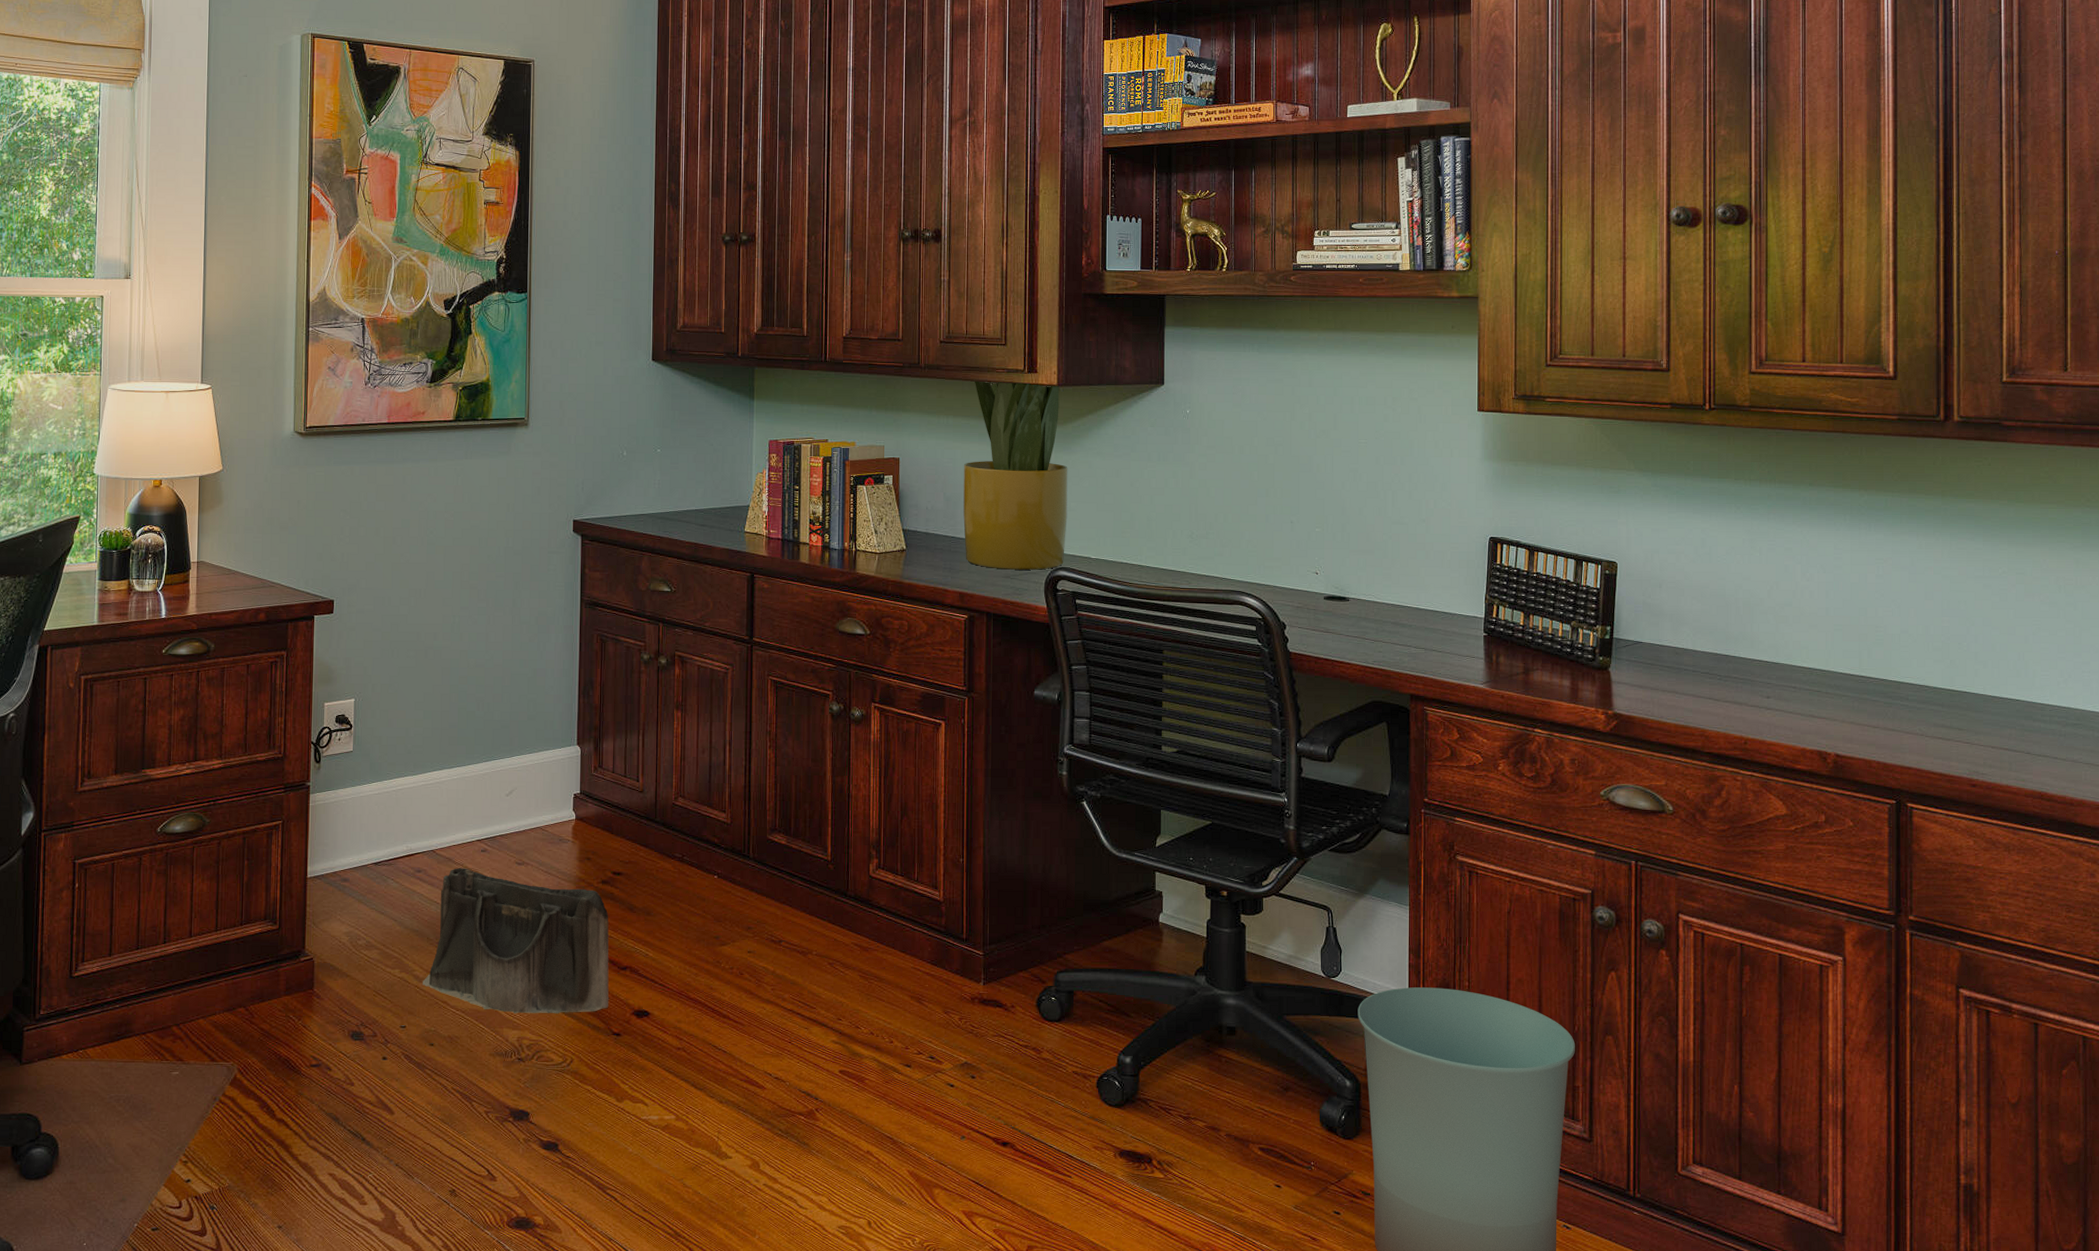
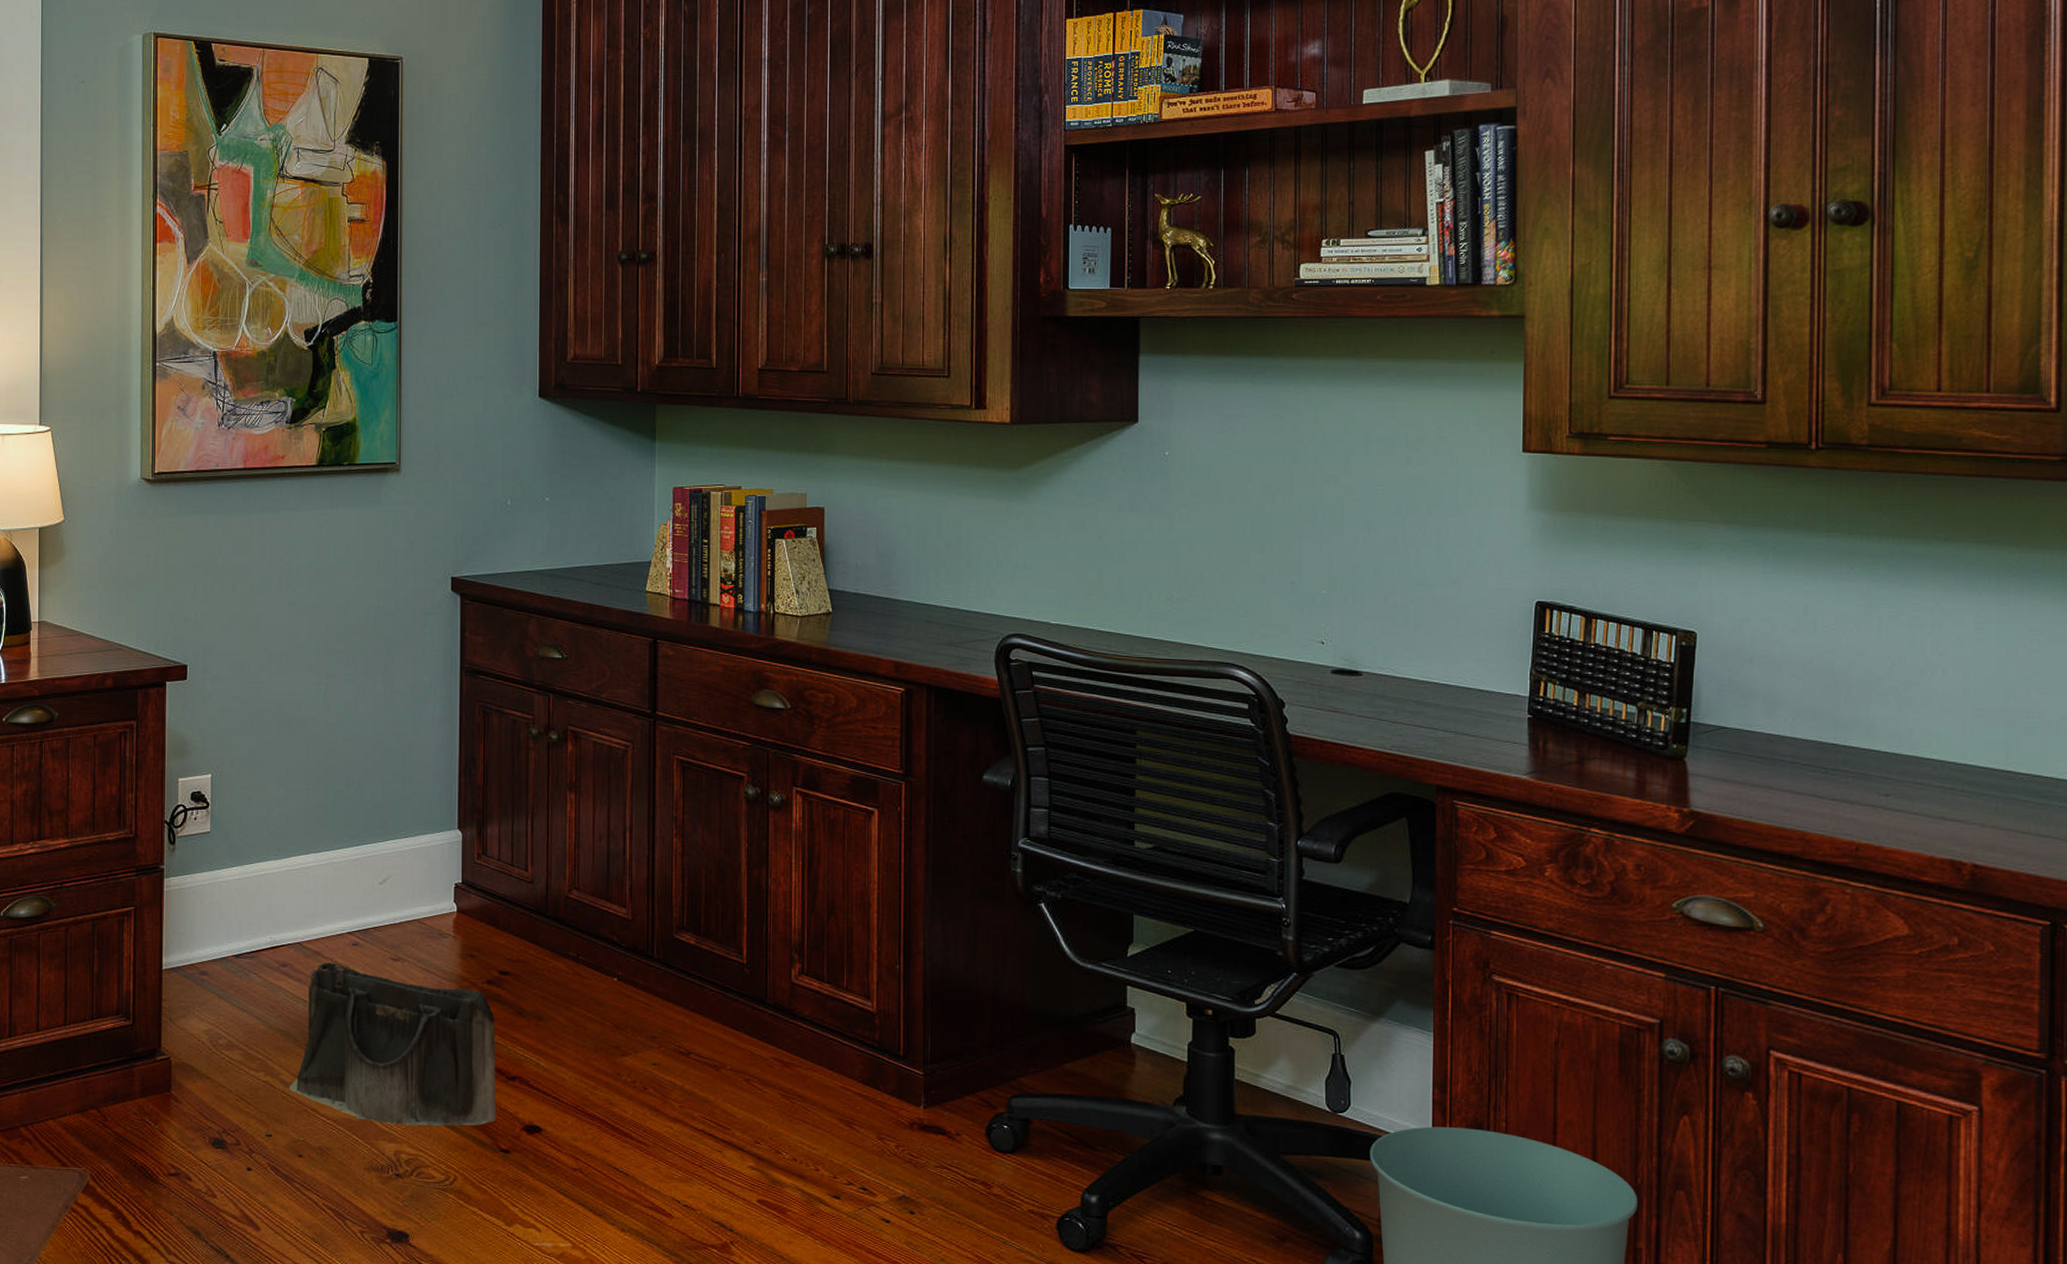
planter: present [963,379,1068,570] -> none [899,417,1023,637]

